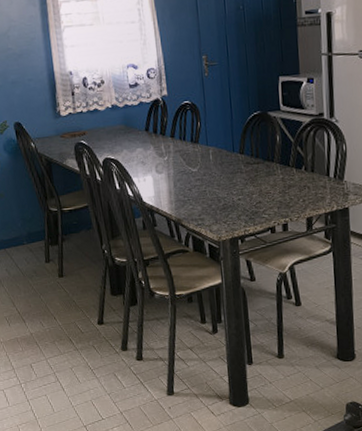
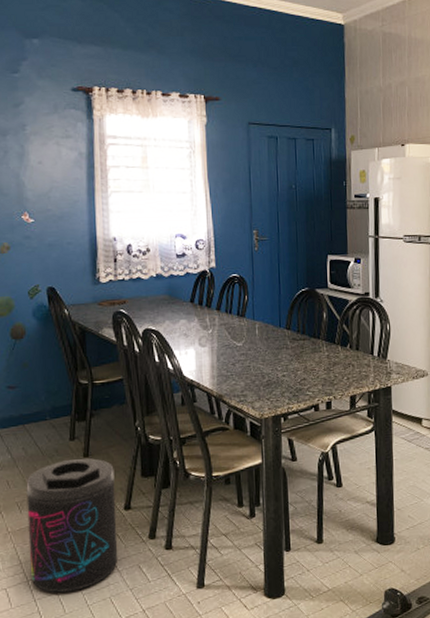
supplement container: none [11,278,96,395] -> present [26,458,118,593]

